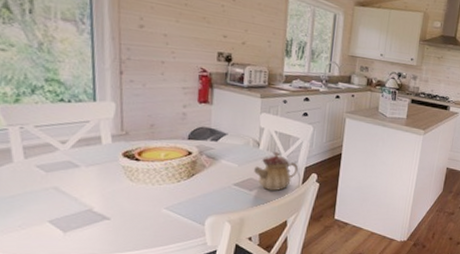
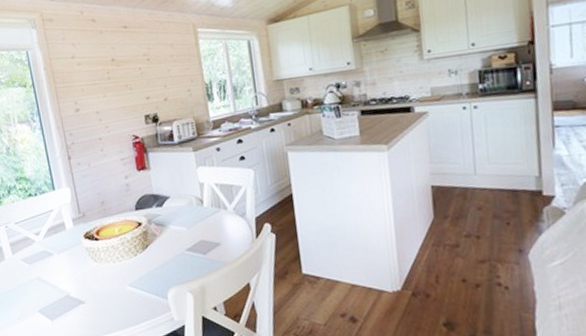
teapot: present [254,151,299,191] -> none [203,205,249,251]

